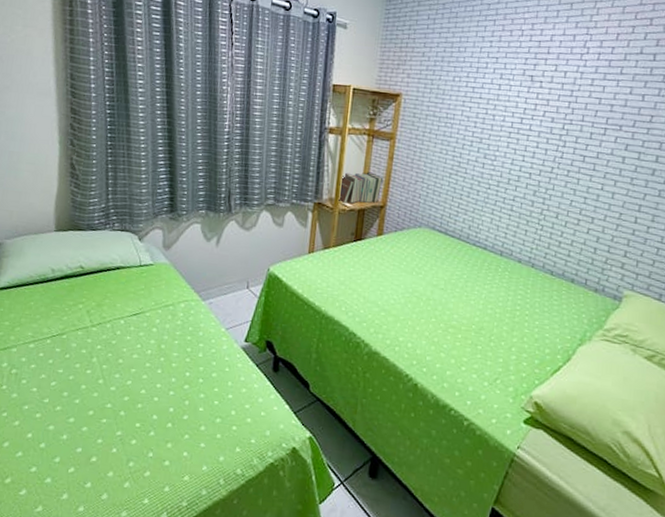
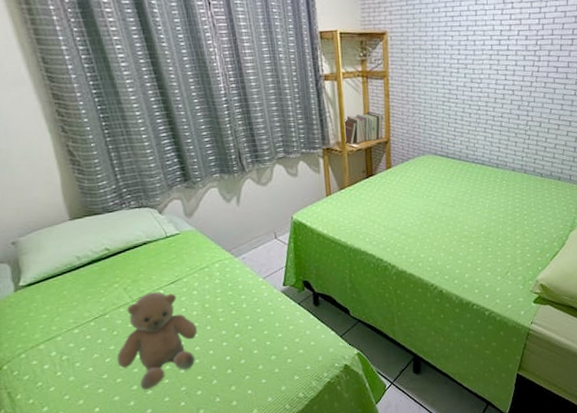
teddy bear: none [61,320,148,426] -> present [117,292,198,390]

